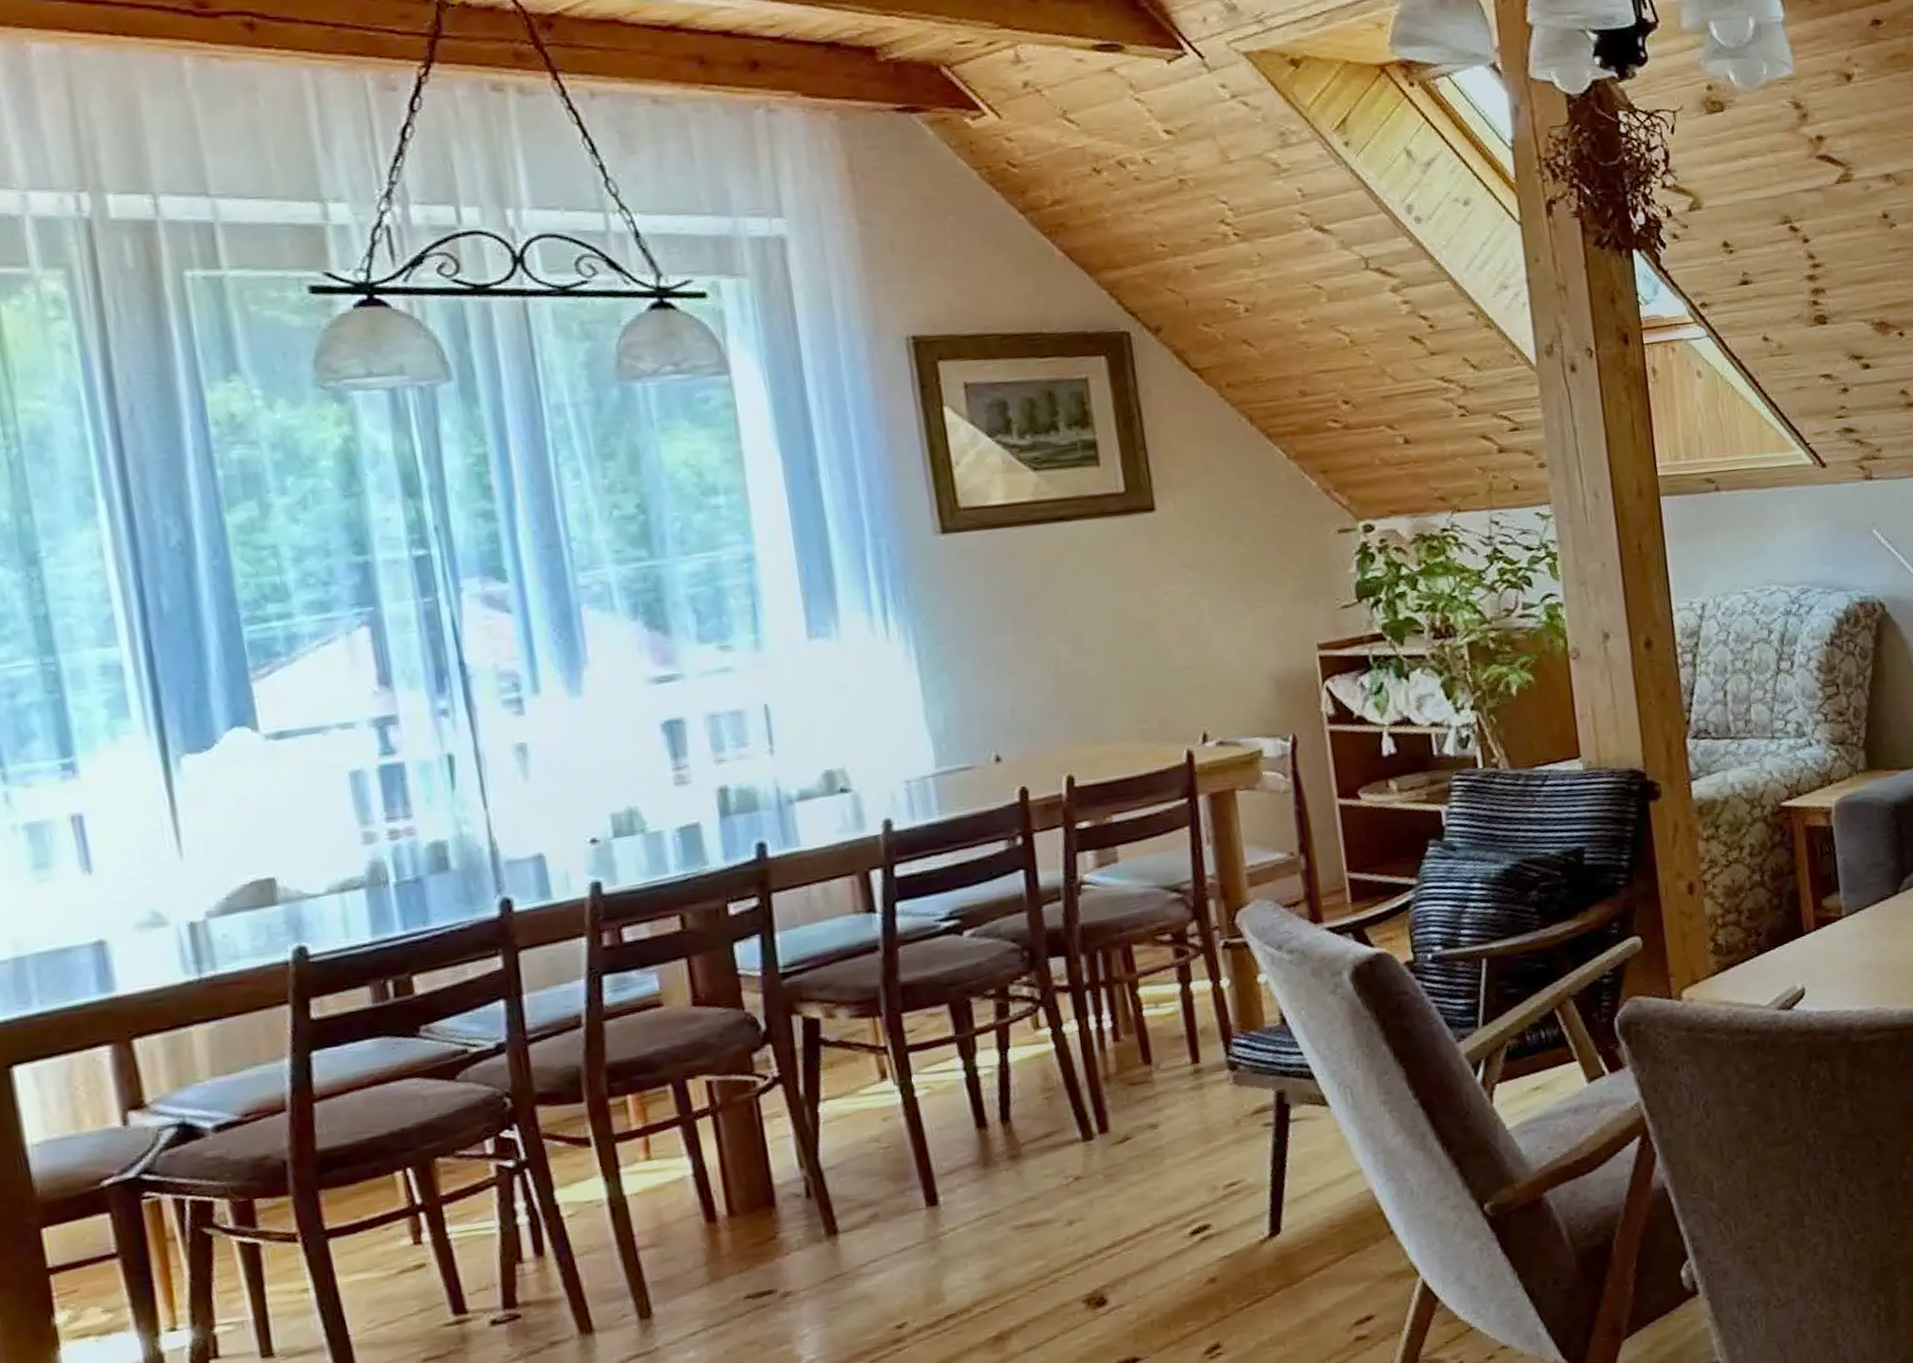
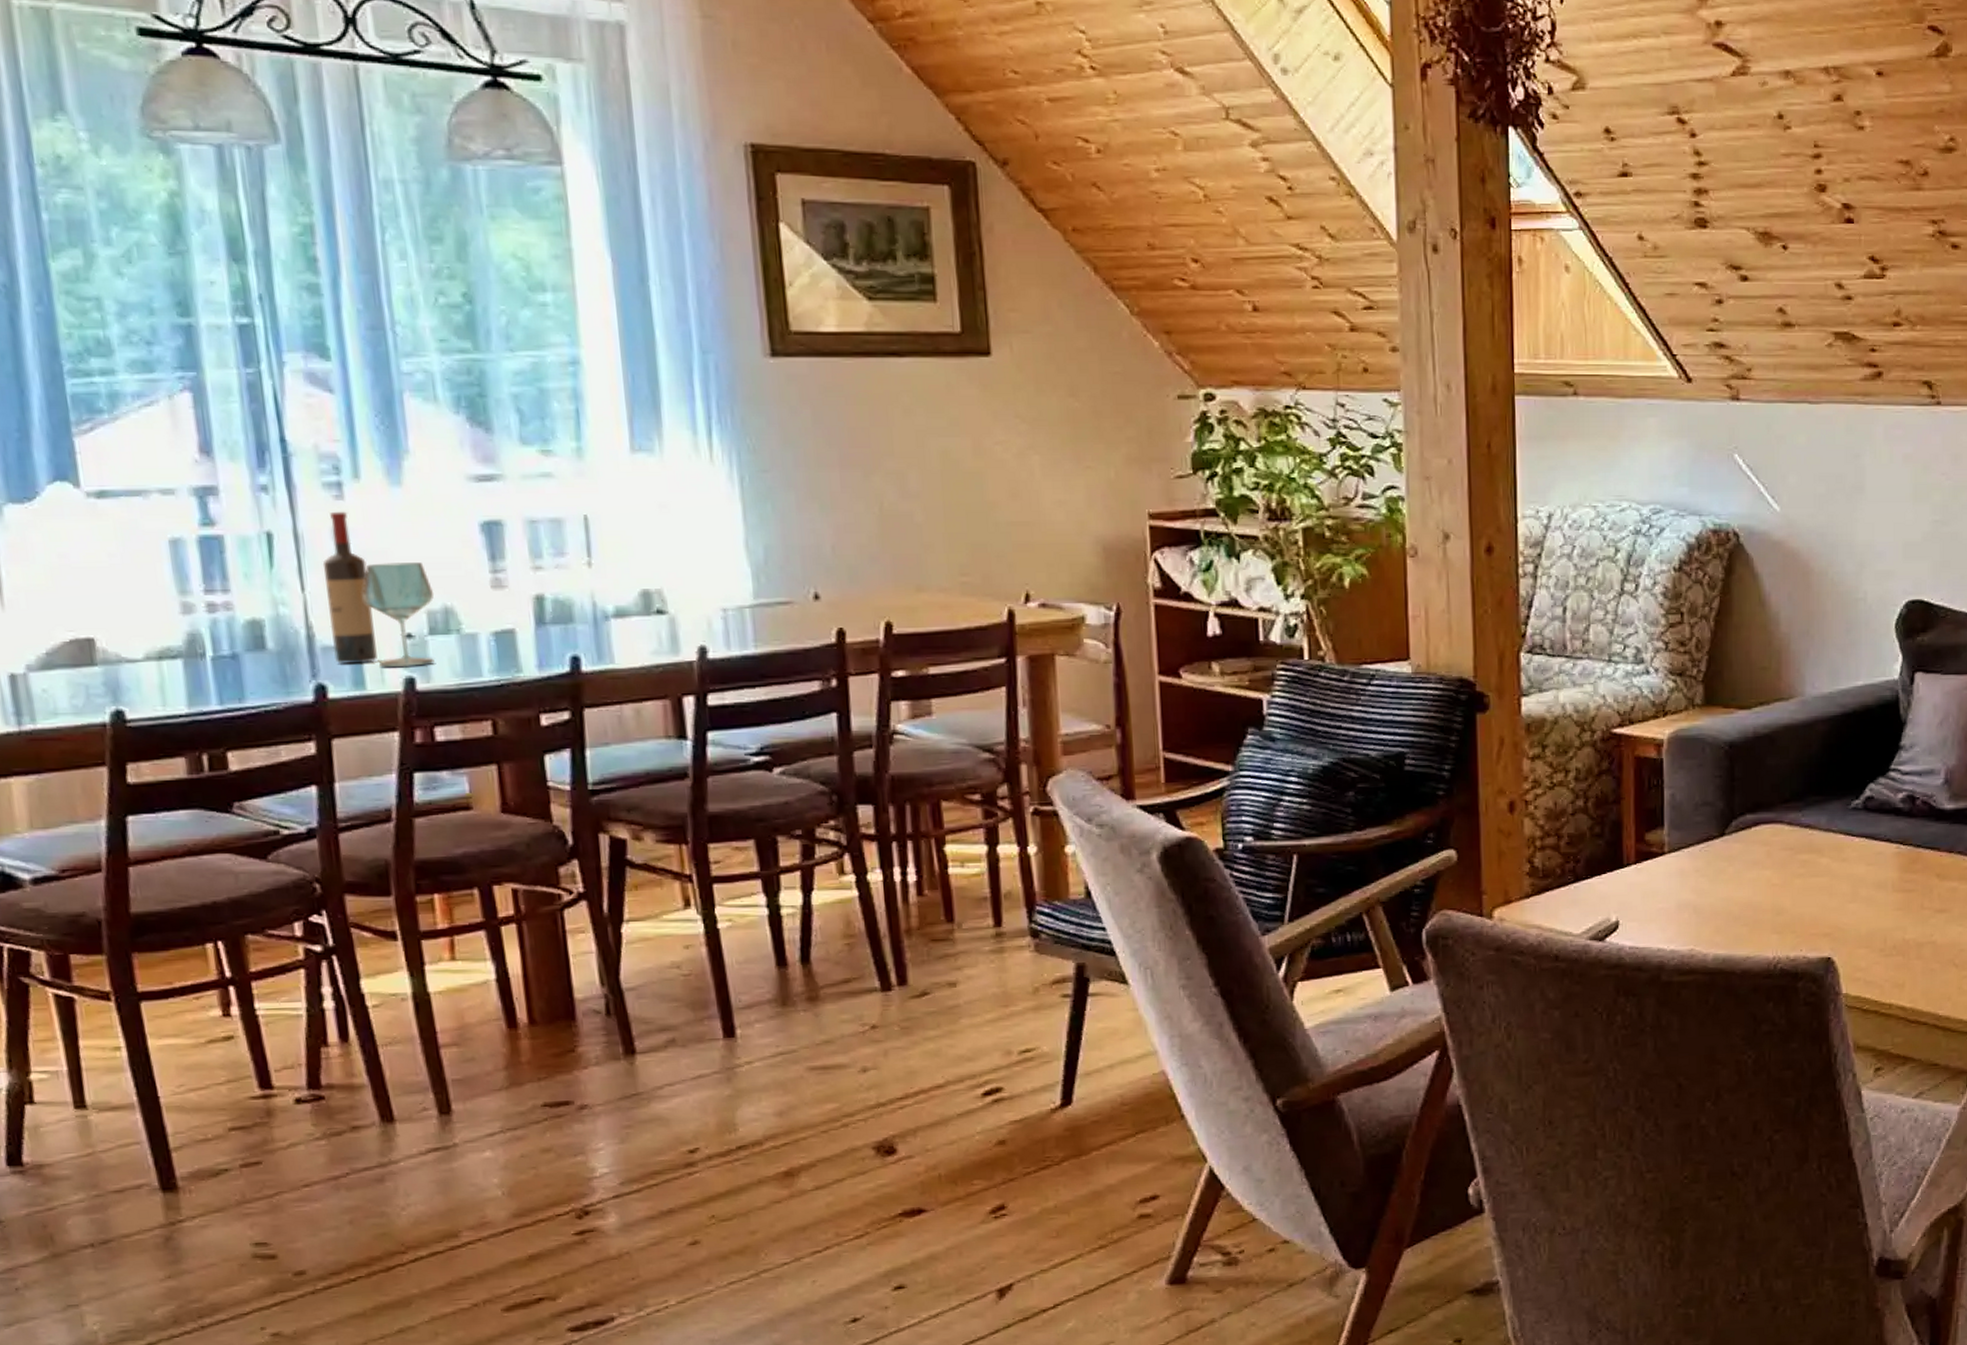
wine bottle: none [504,726,563,876] -> present [322,511,377,664]
wine glass: none [545,768,620,875] -> present [362,562,435,668]

